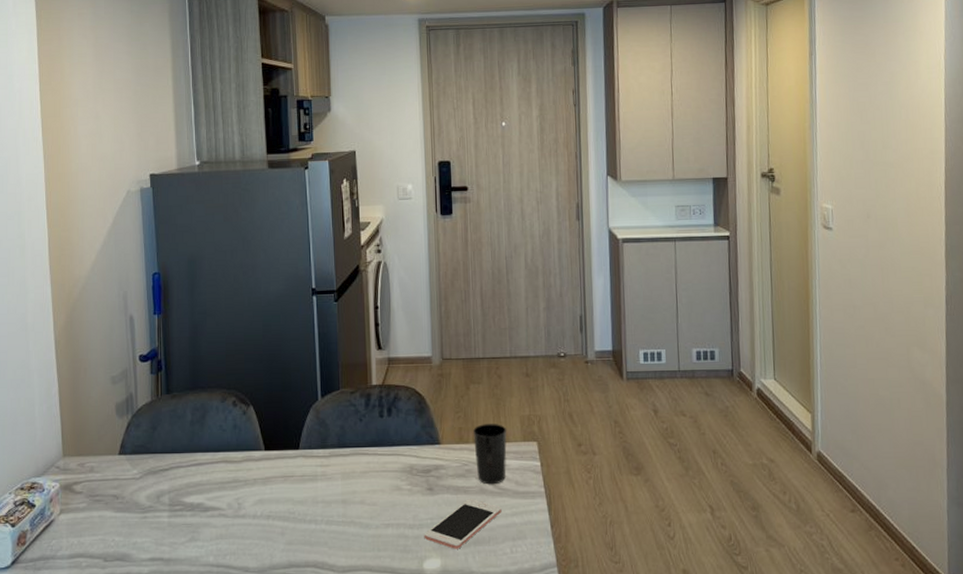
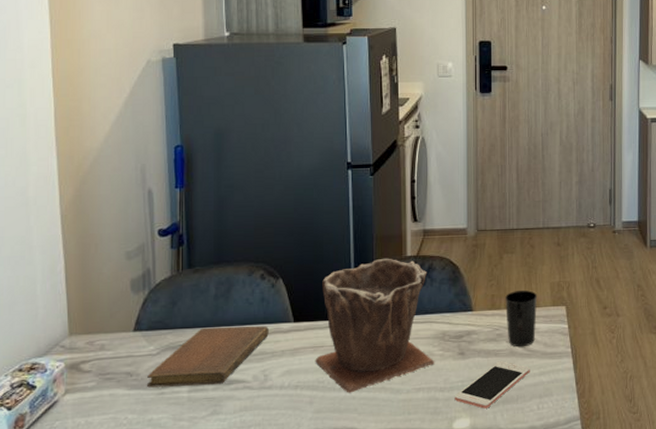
notebook: none [131,452,241,511] -> present [146,326,269,388]
plant pot: none [285,386,403,526] -> present [315,258,435,393]

